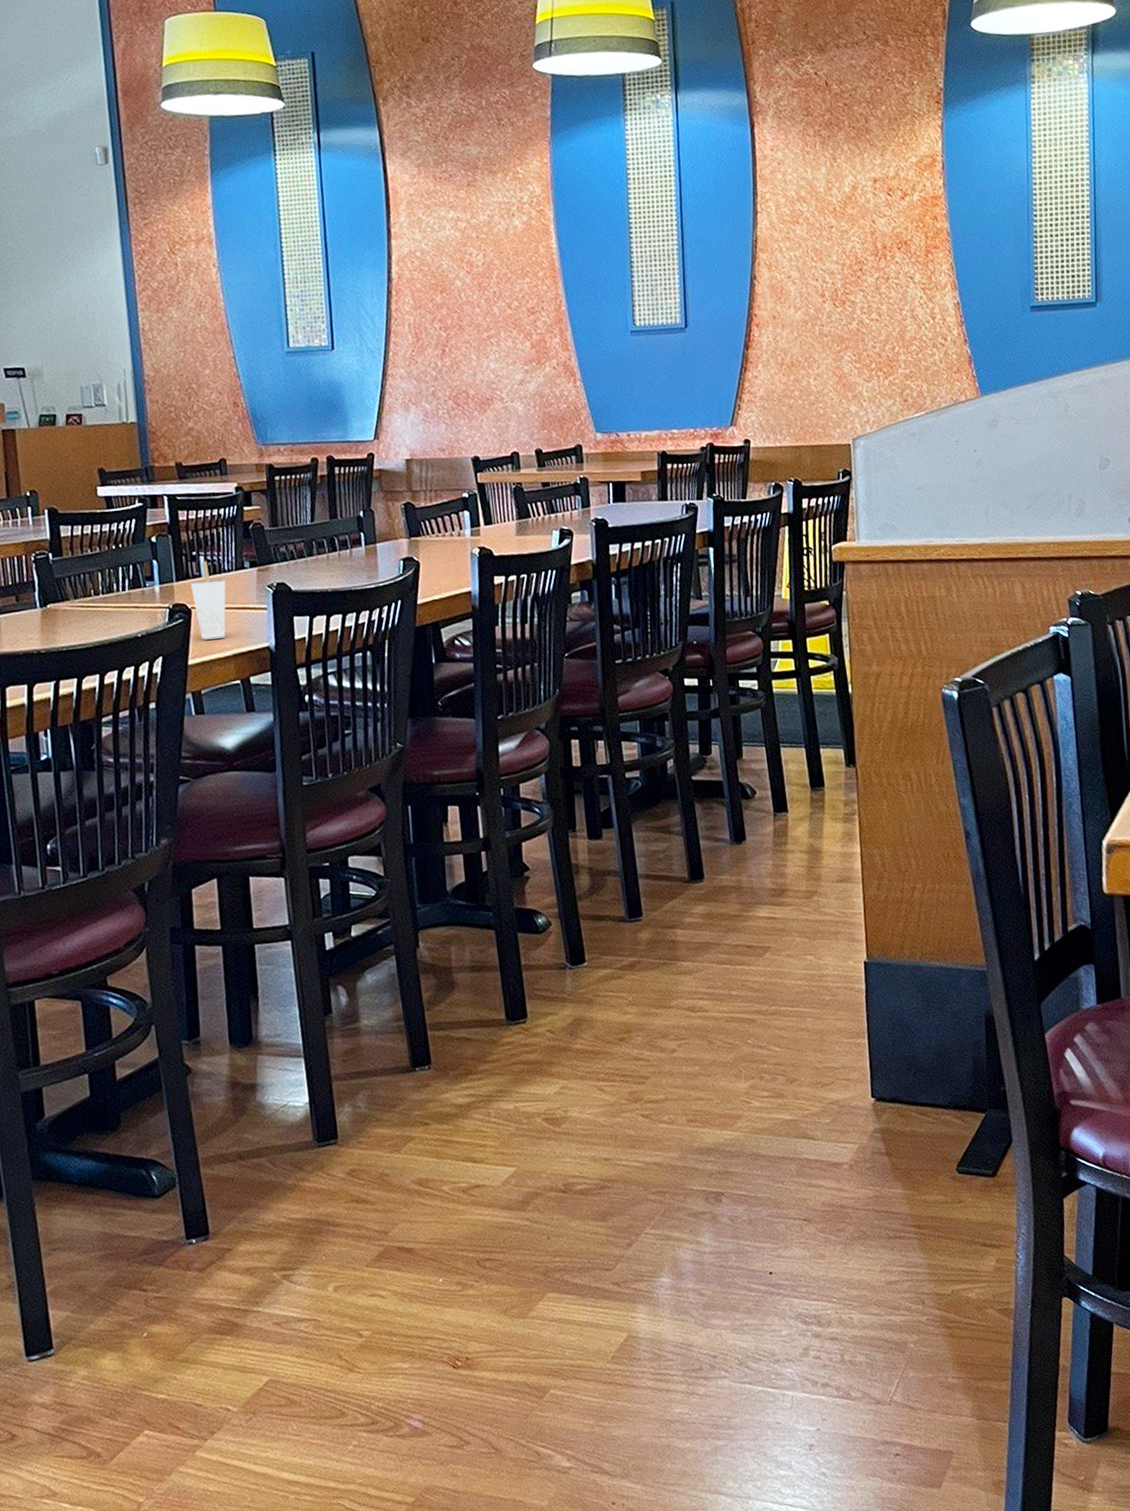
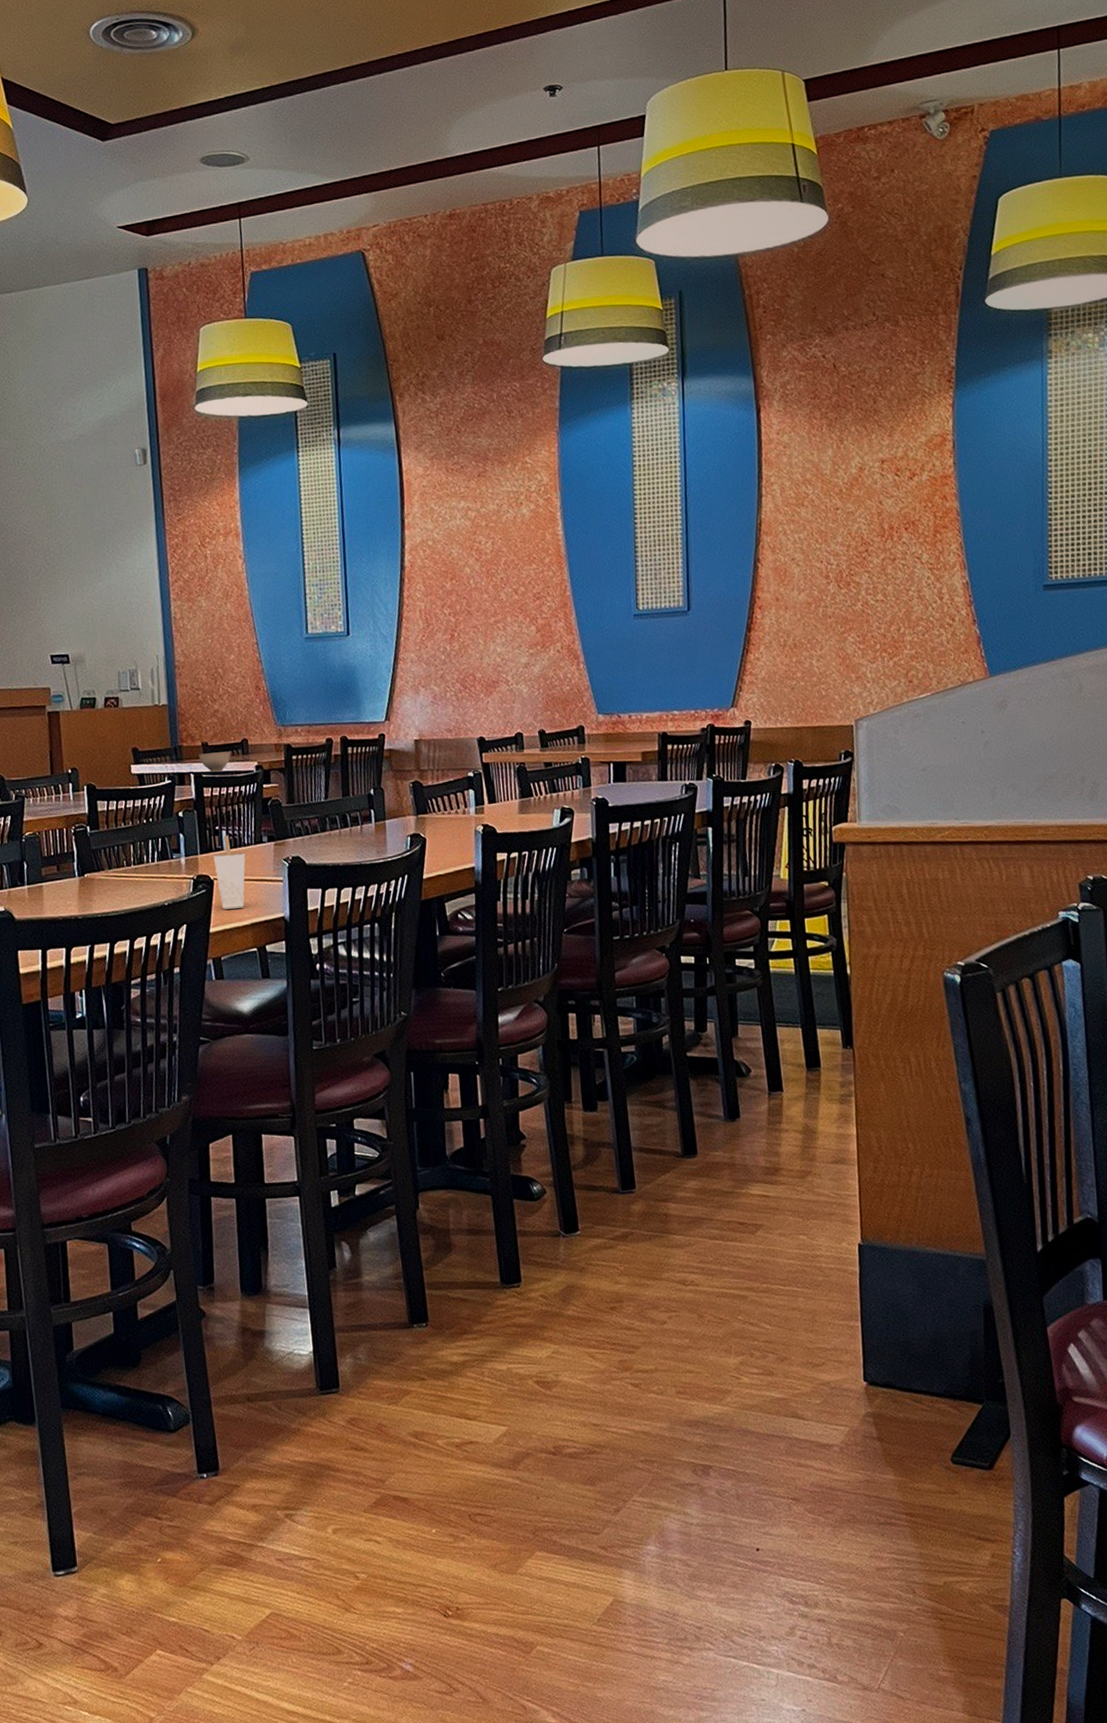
bowl: none [172,472,208,495] -> present [198,751,231,773]

